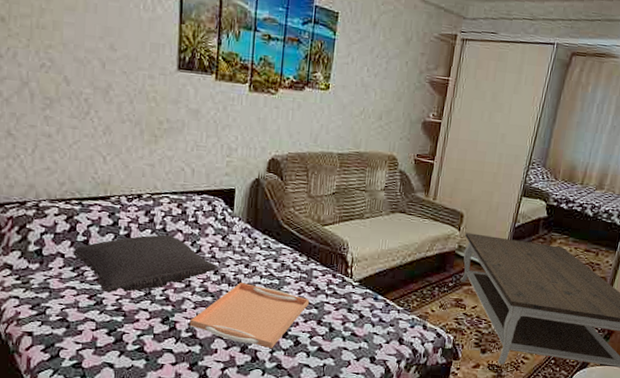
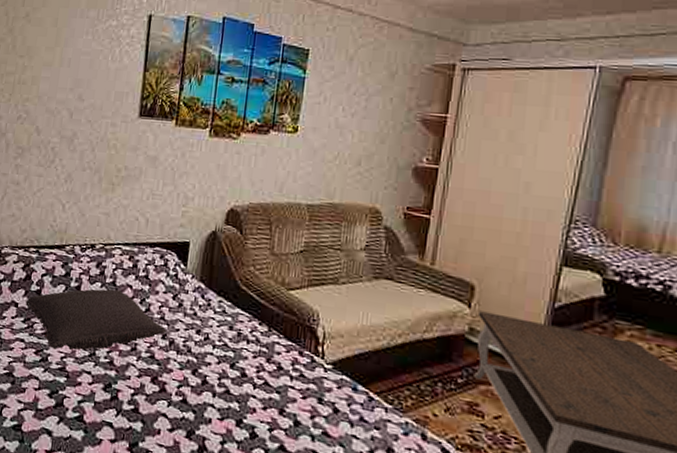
serving tray: present [189,283,309,348] -> none [132,351,269,438]

